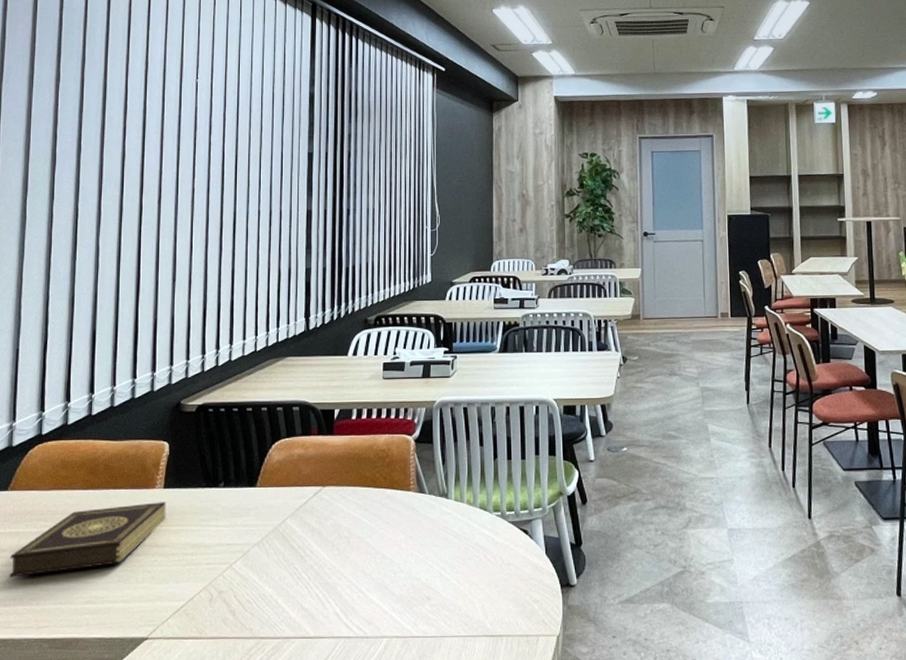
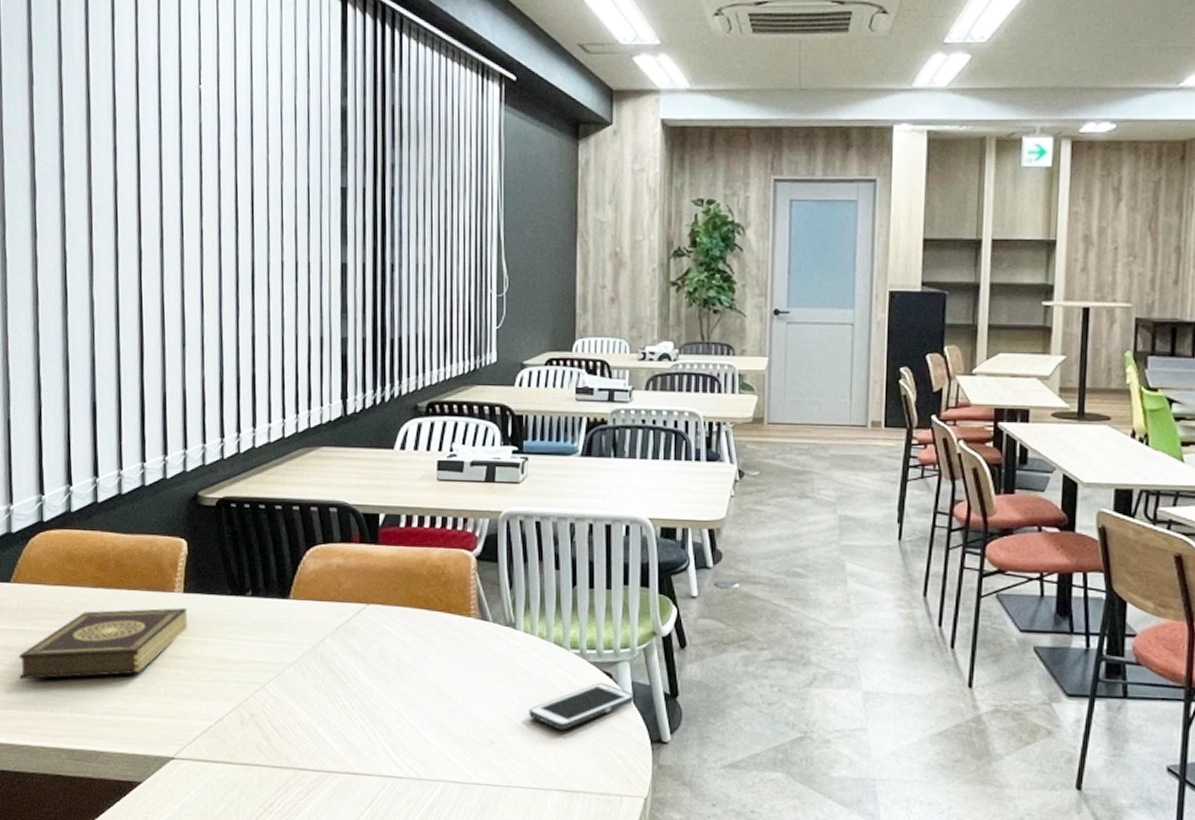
cell phone: none [459,538,547,583] -> present [529,682,635,730]

